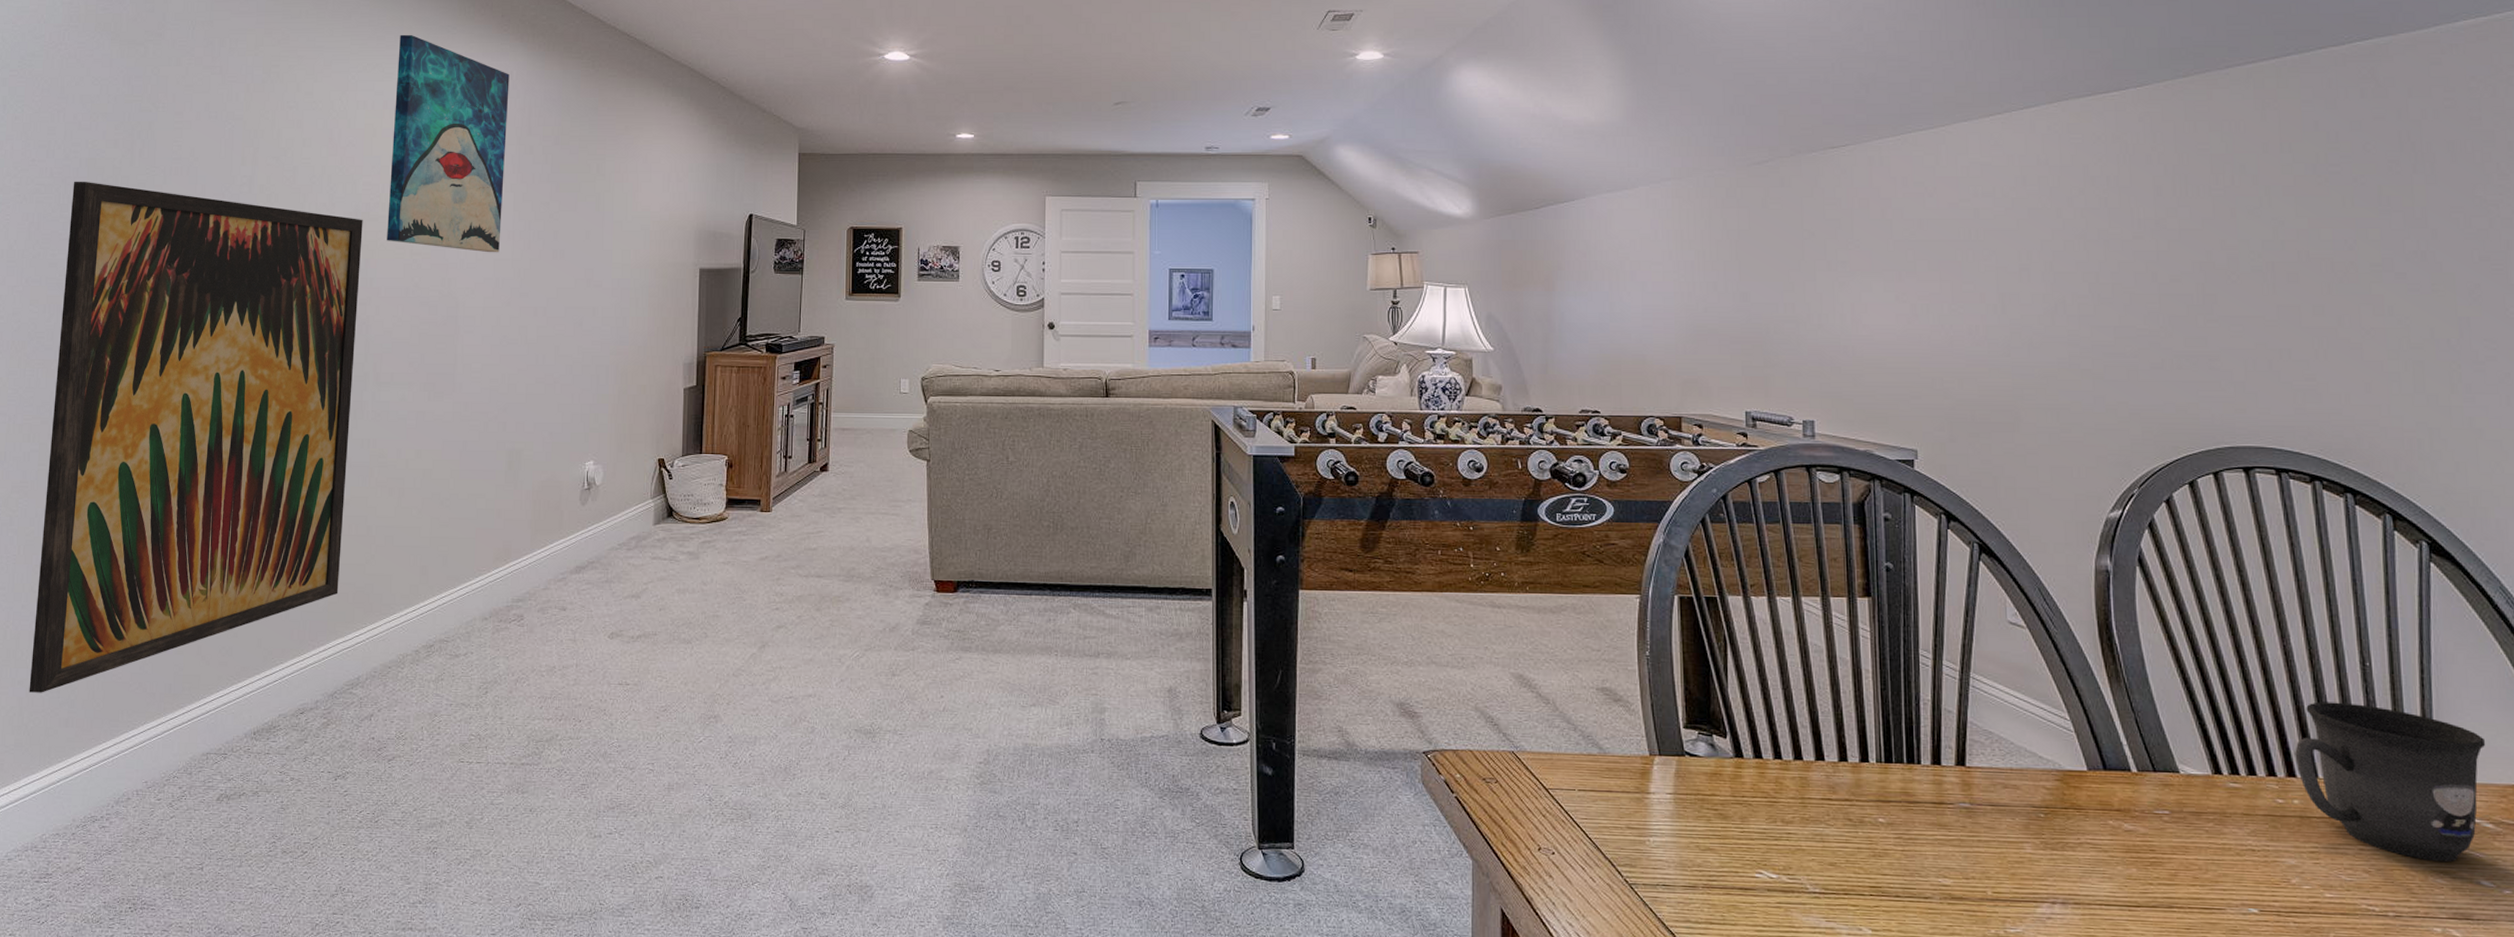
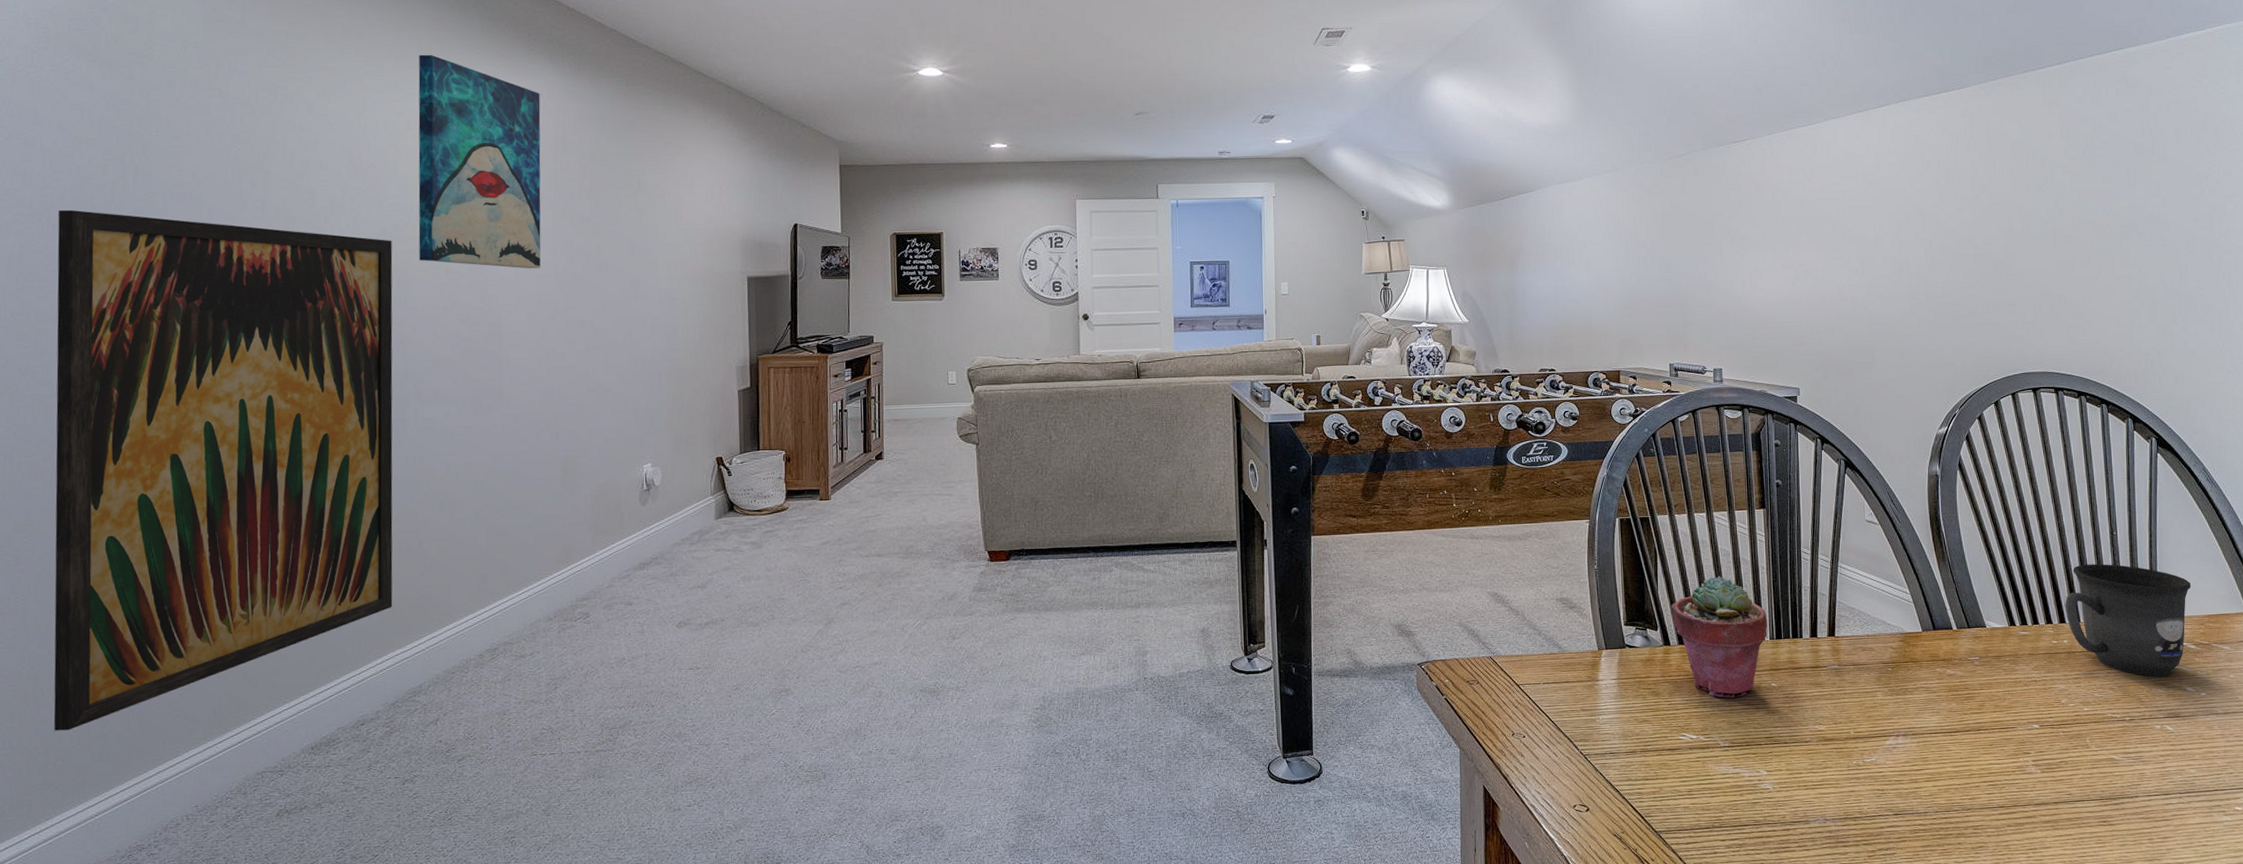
potted succulent: none [1744,676,1874,832] -> present [1670,576,1768,698]

